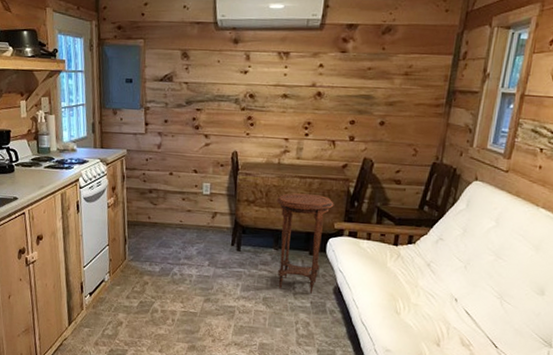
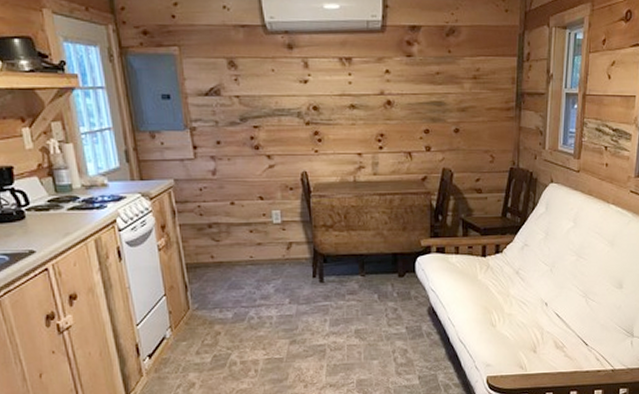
side table: present [276,193,334,294] -> none [356,211,418,318]

